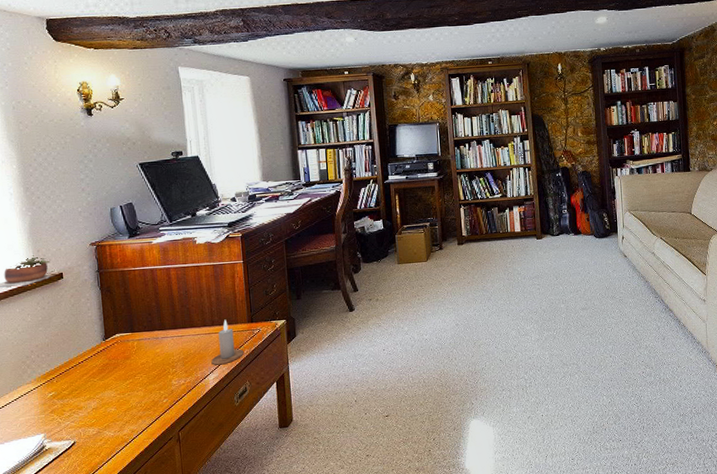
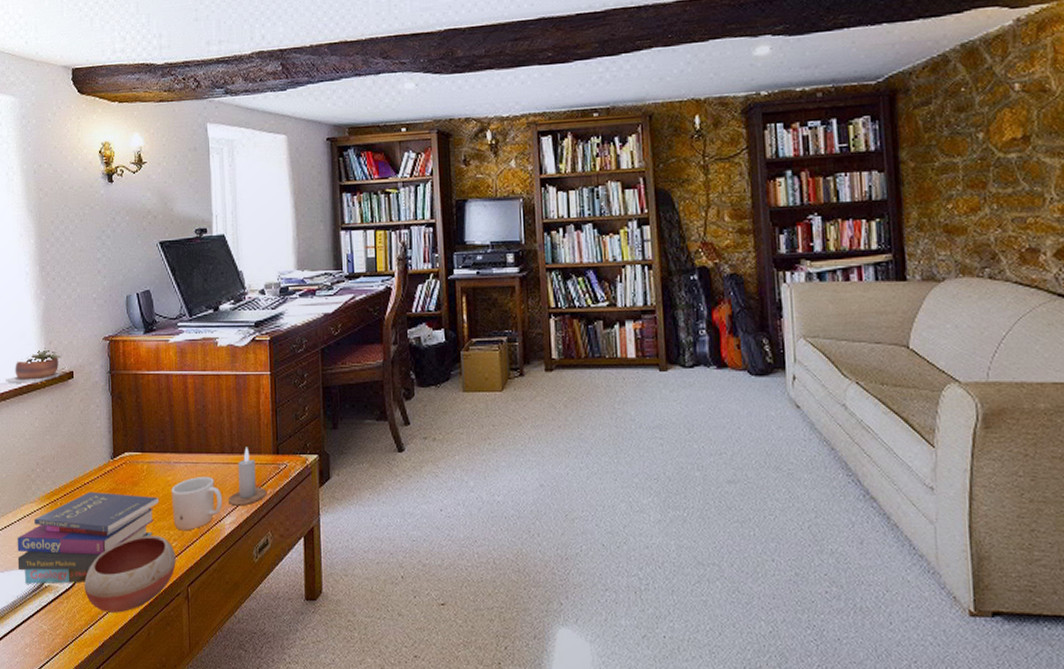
books: none [15,366,150,450] -> present [17,492,160,584]
bowl: none [83,396,167,462] -> present [84,535,176,613]
mug: none [160,345,207,390] -> present [171,476,223,531]

